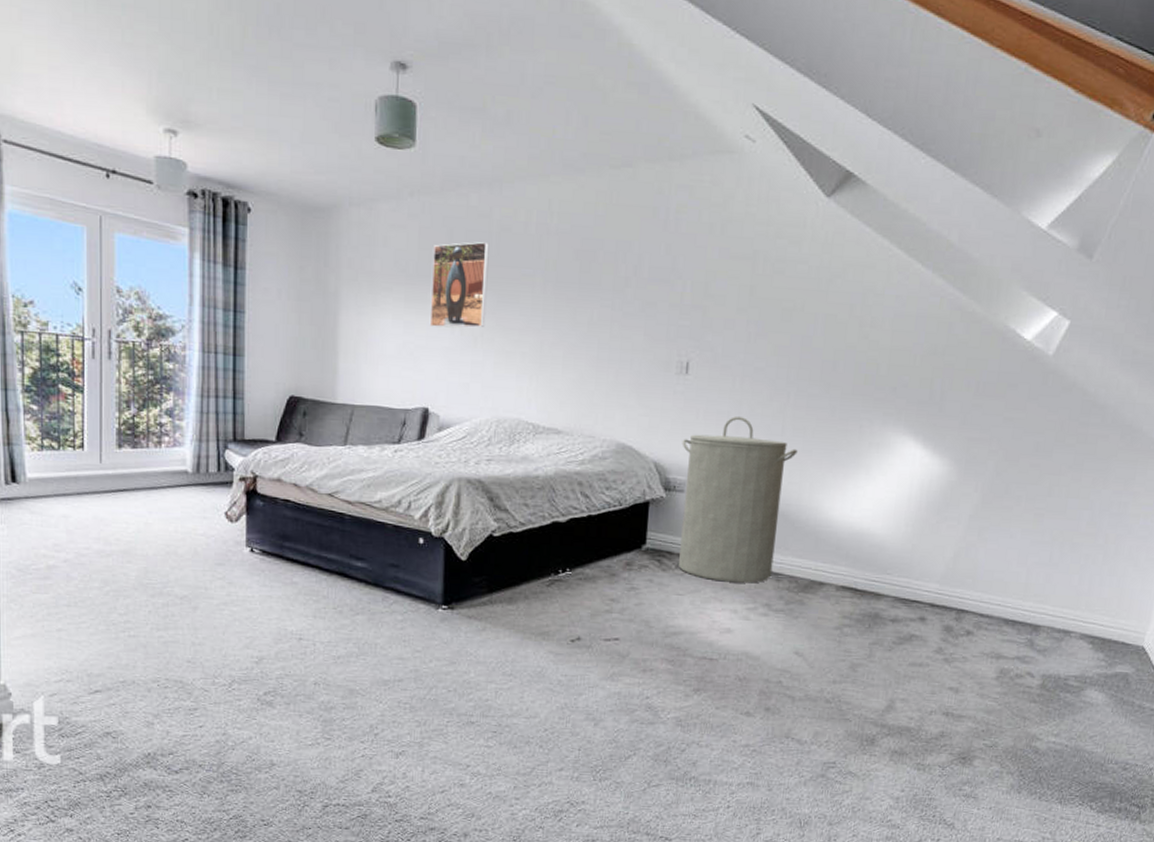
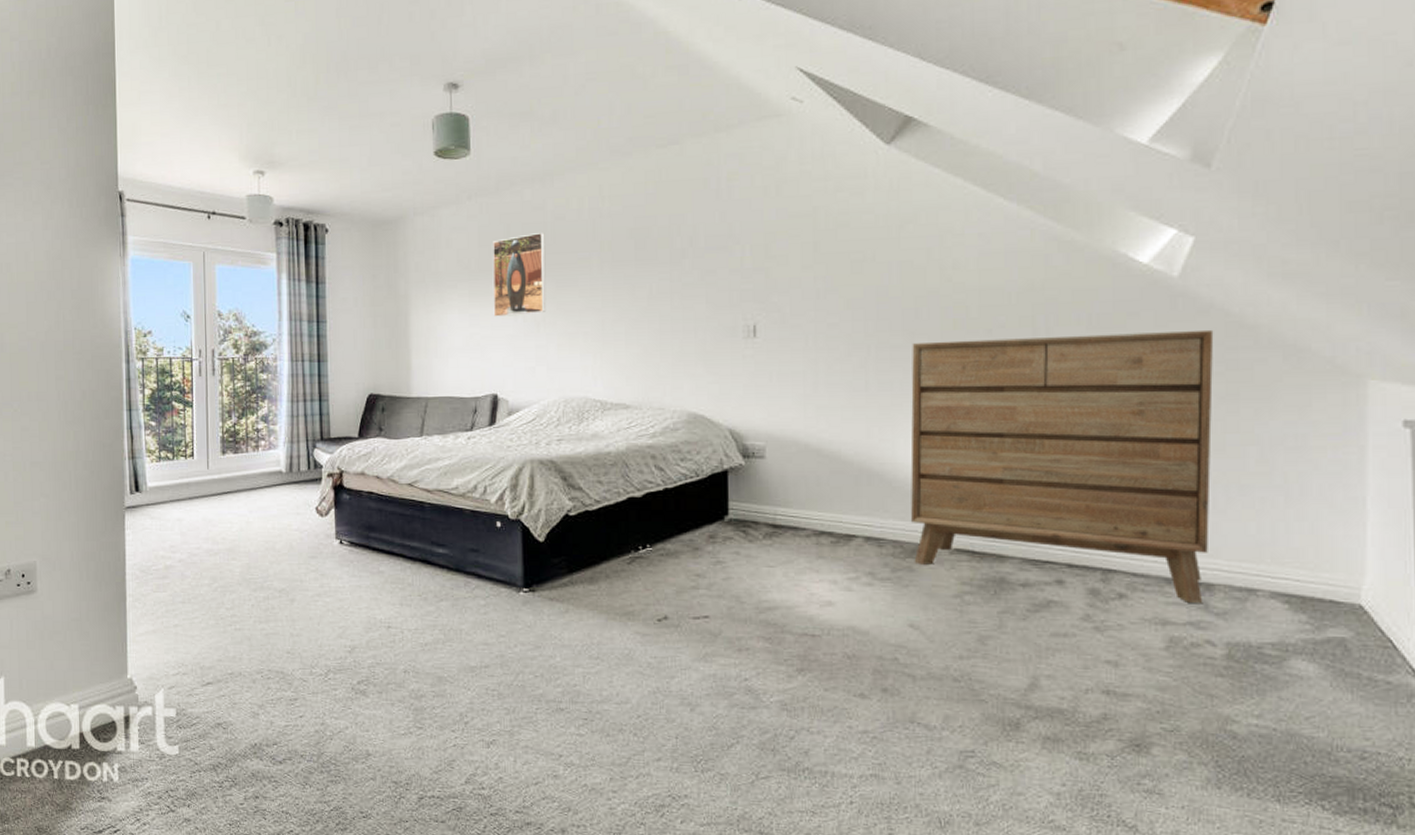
laundry hamper: present [678,415,798,584] -> none [757,374,886,551]
dresser: none [805,394,1073,641] -> present [910,329,1214,603]

